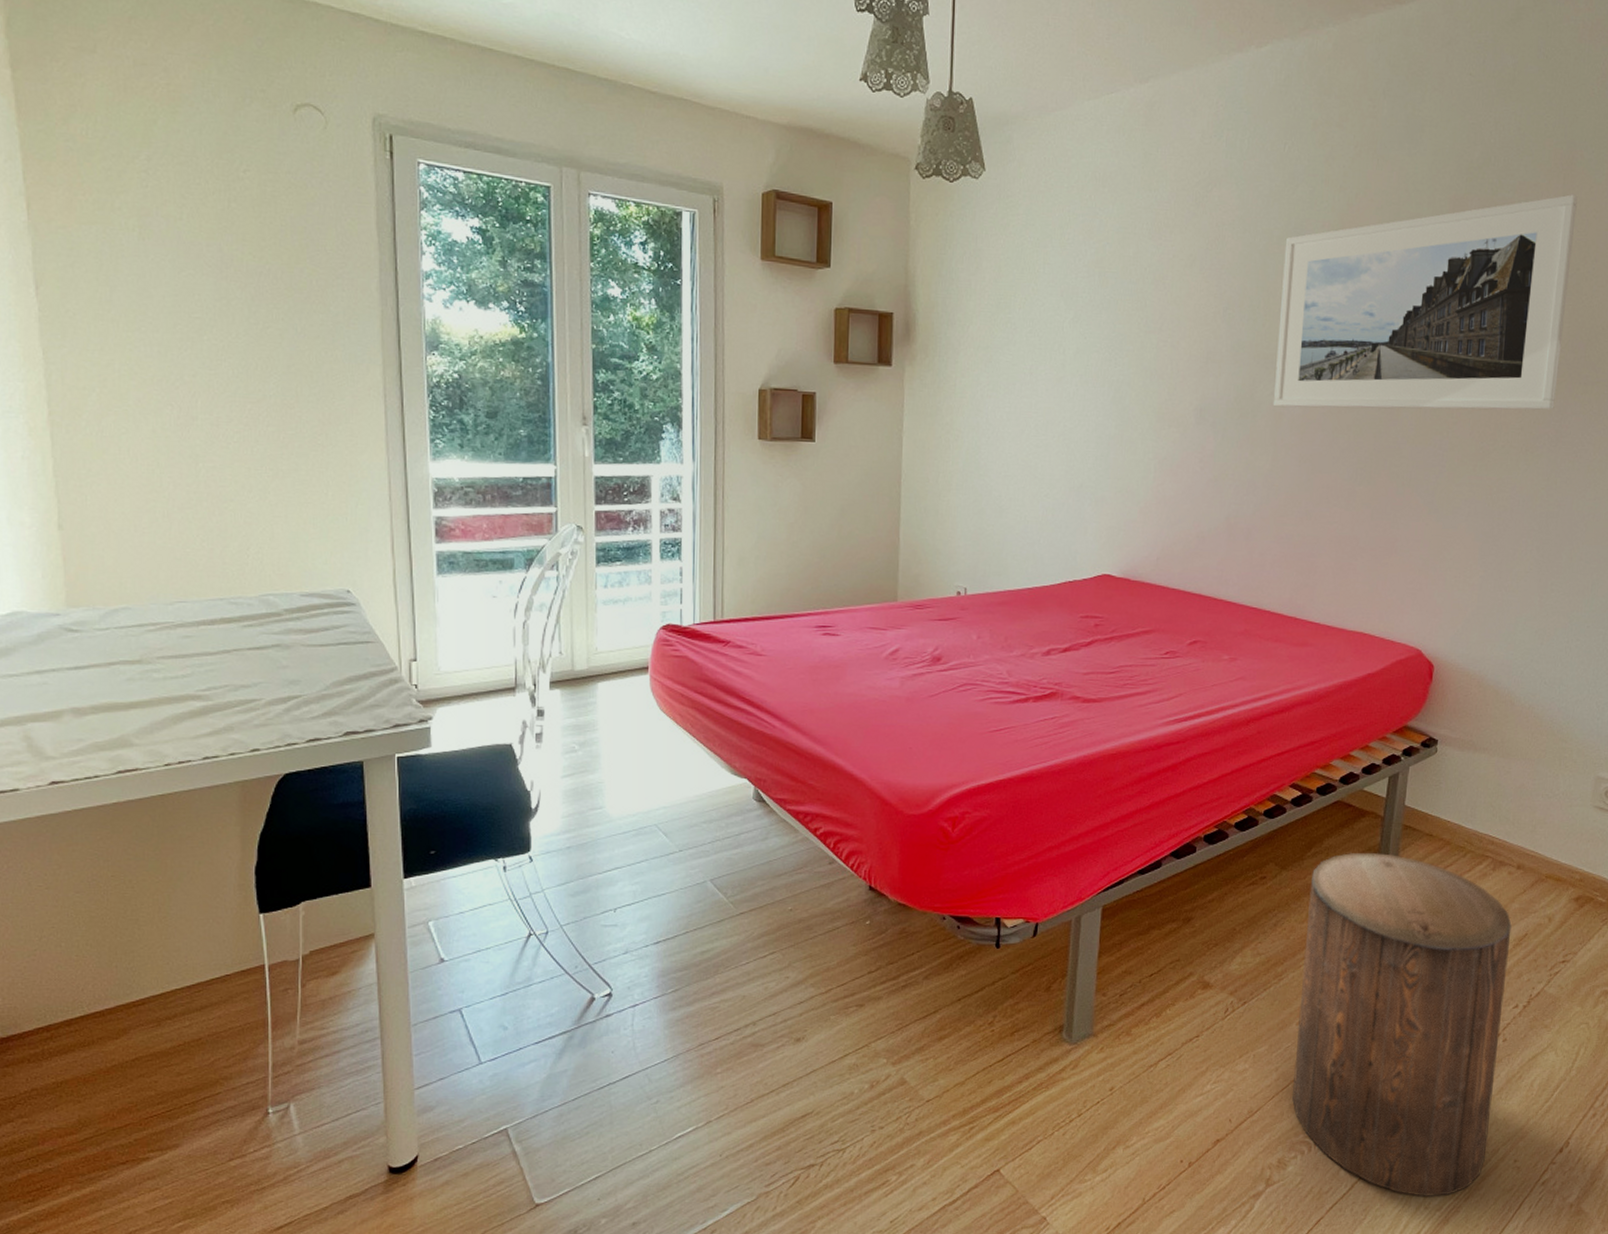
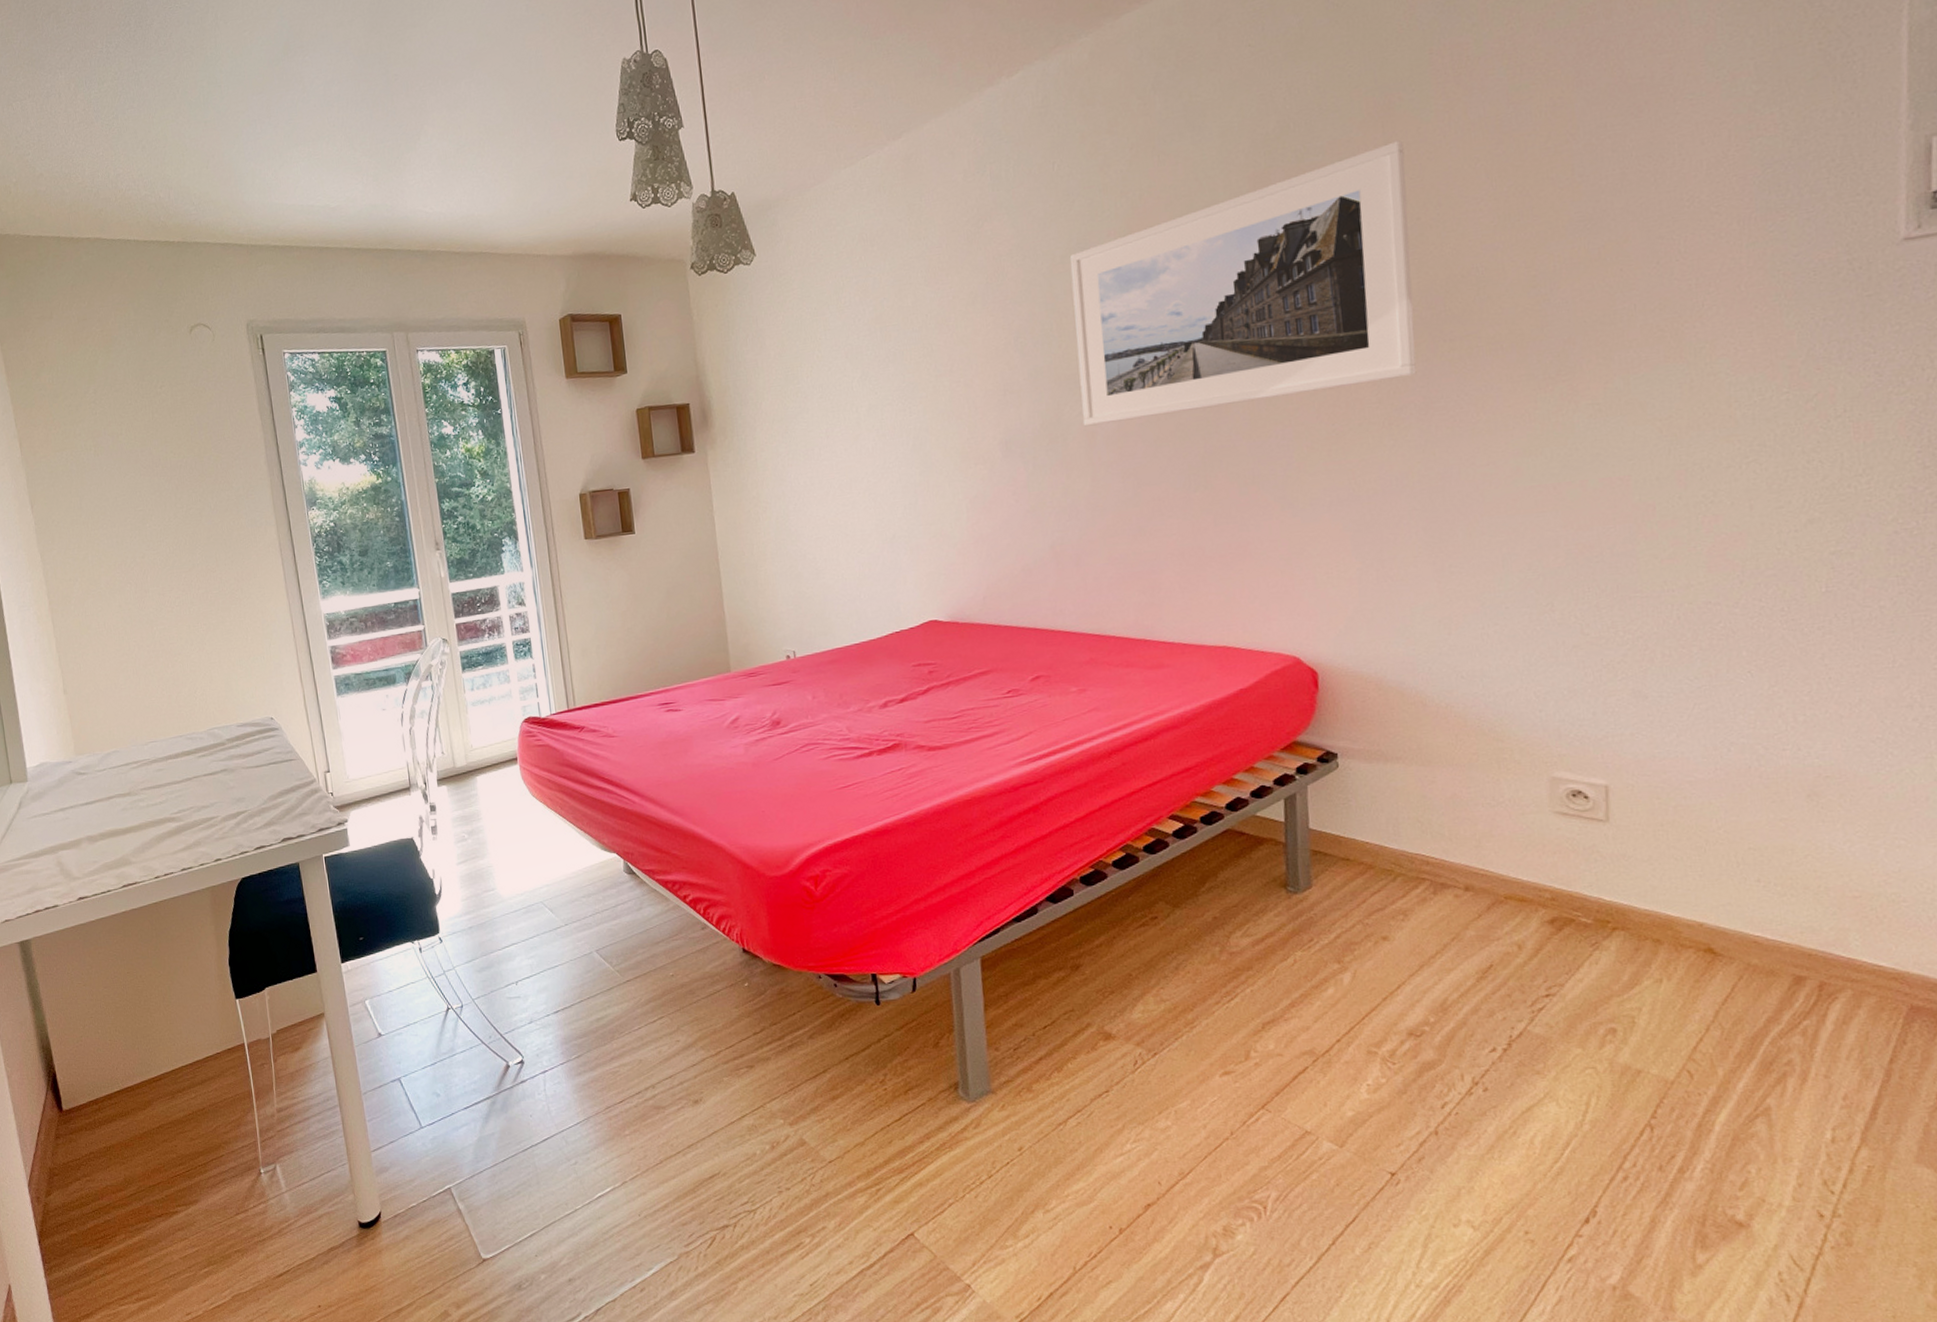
stool: present [1292,853,1512,1197] -> none [1210,883,1486,1274]

